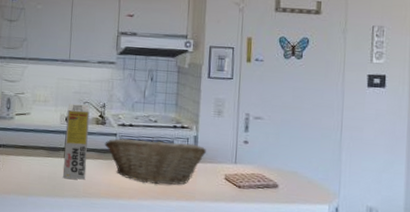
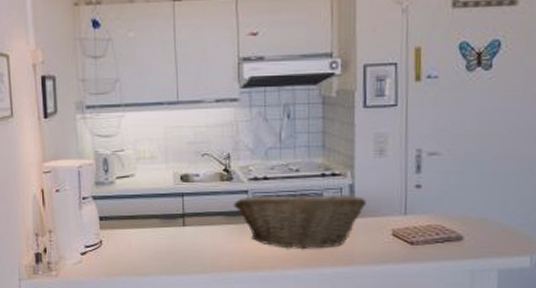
cereal box: present [62,104,90,180] -> none [181,158,213,252]

